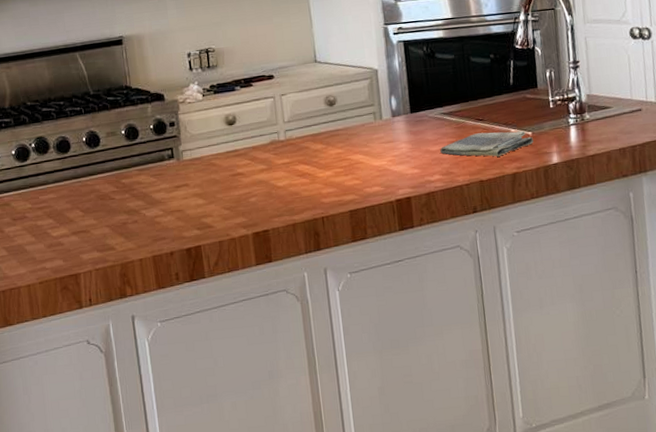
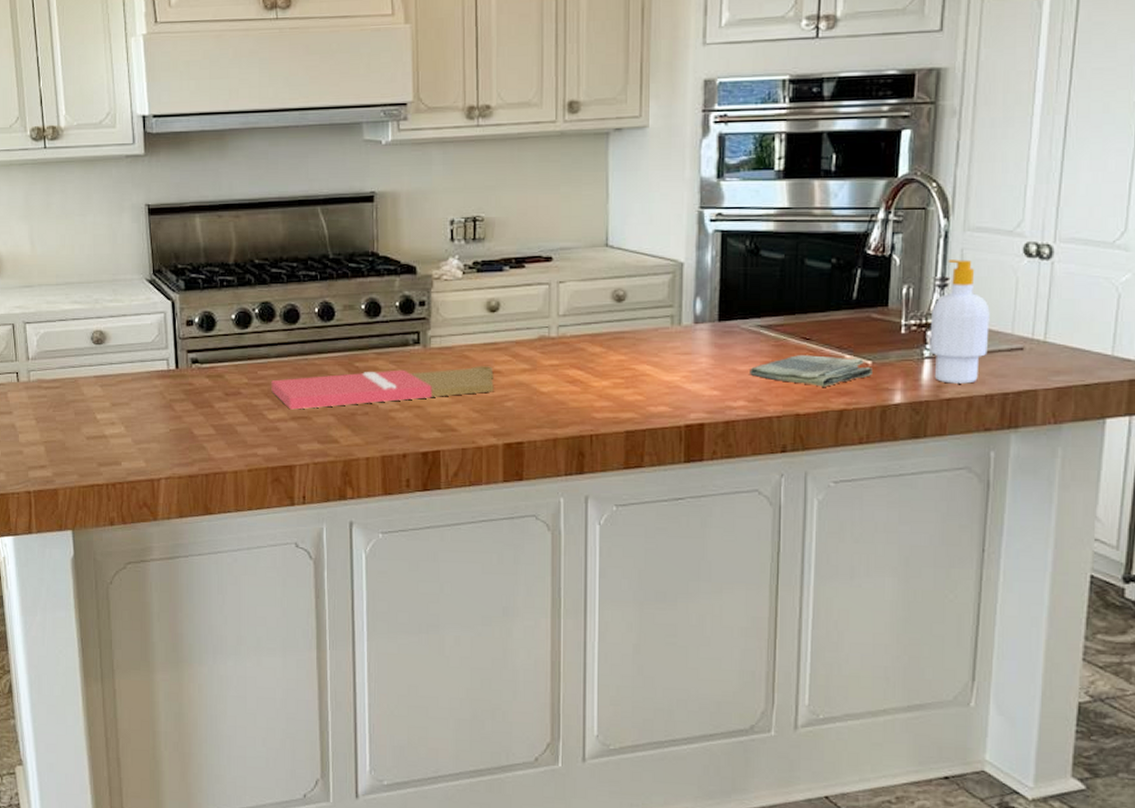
cutting board: none [52,170,239,226] -> present [271,366,494,410]
soap bottle: none [570,45,616,143] -> present [930,260,990,384]

